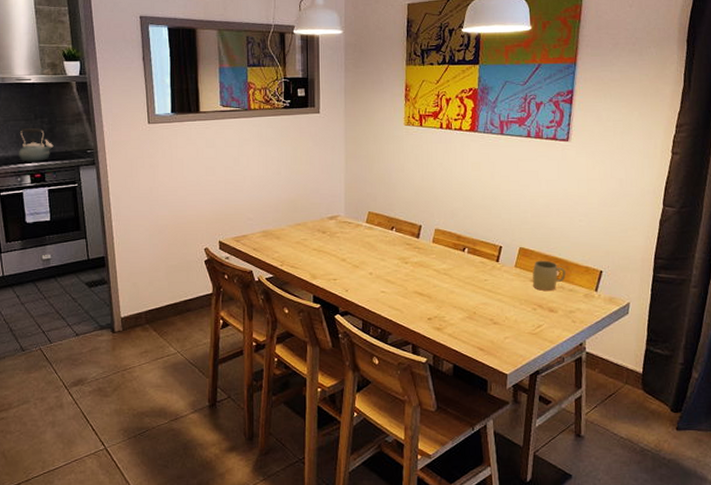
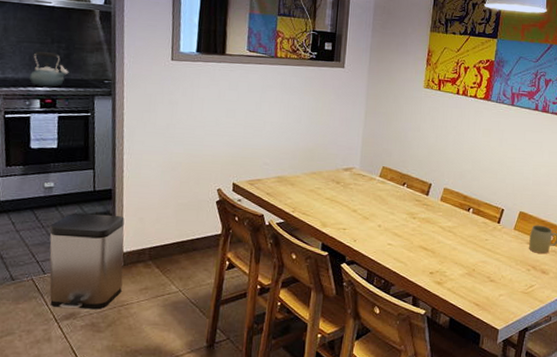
pedal bin: none [51,281,123,375] -> present [49,213,125,310]

